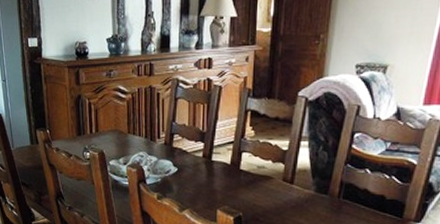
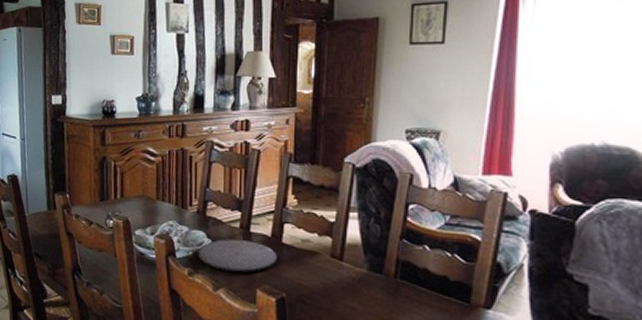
plate: none [165,167,235,196] -> present [197,239,277,273]

